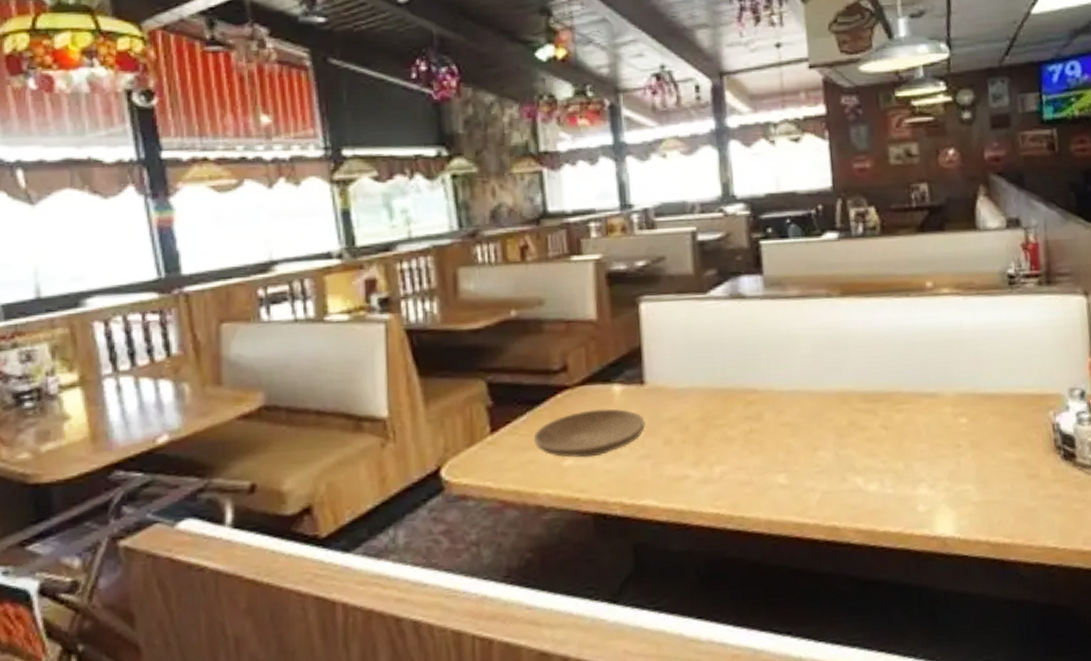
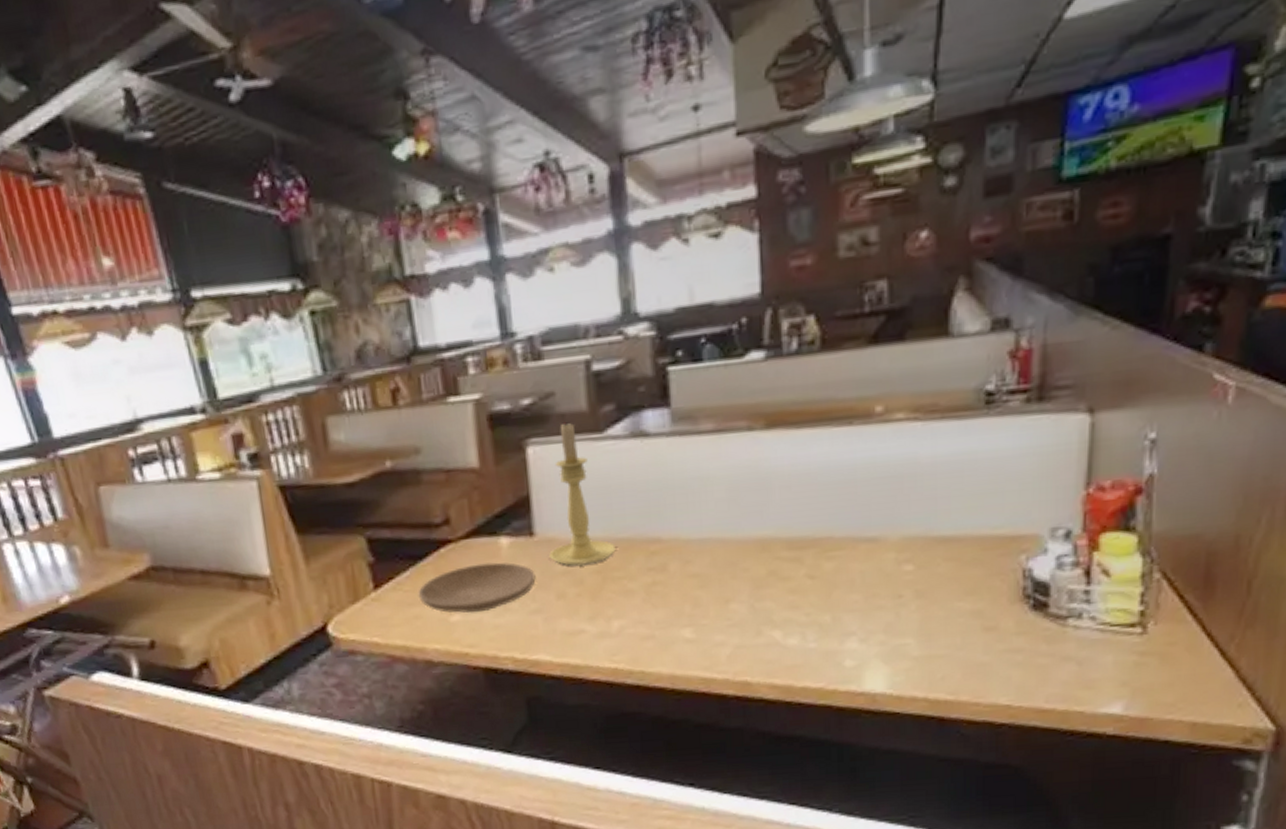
candle holder: none [658,283,717,413] -> present [549,422,616,566]

